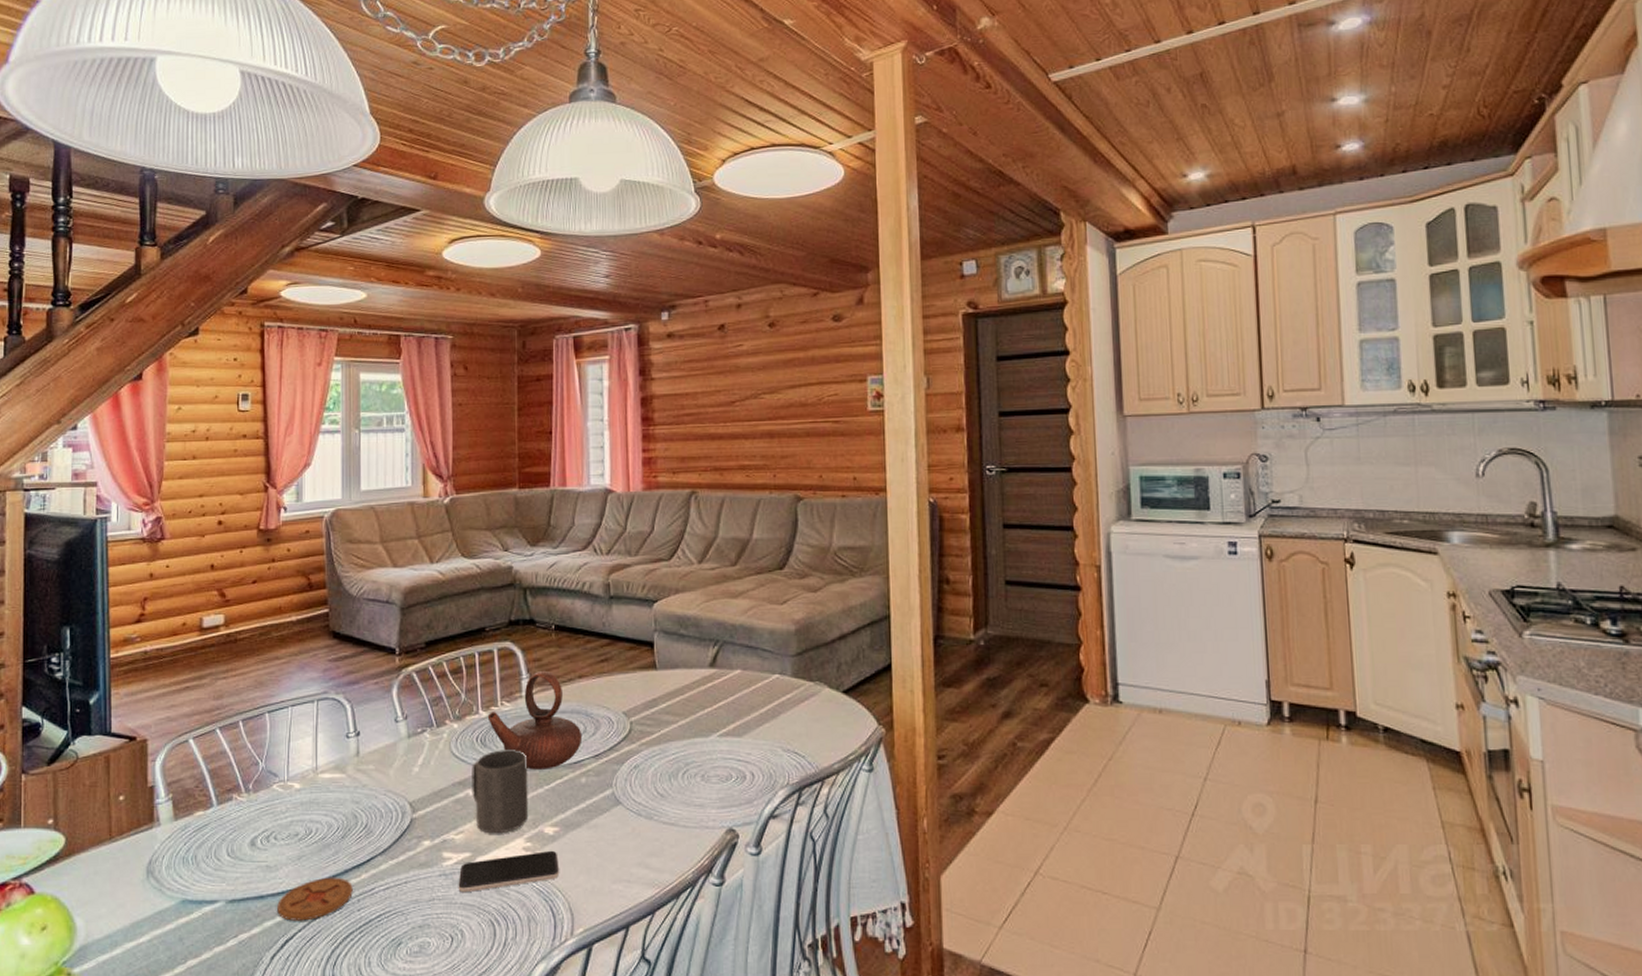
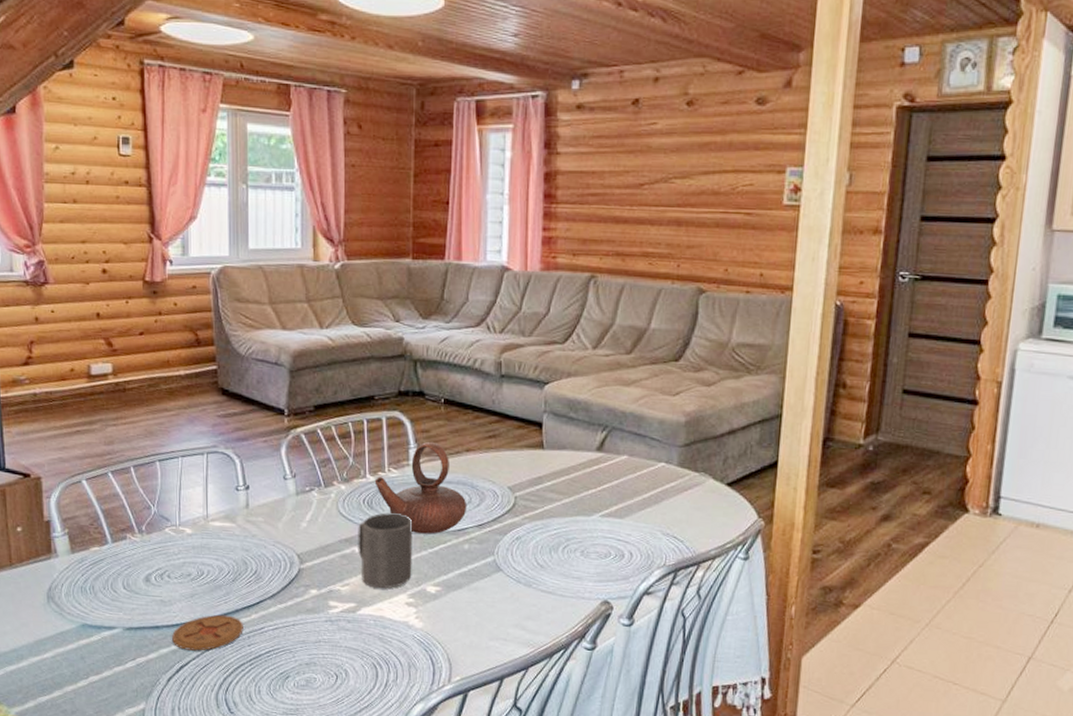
smartphone: present [458,850,559,893] -> none [343,607,439,638]

